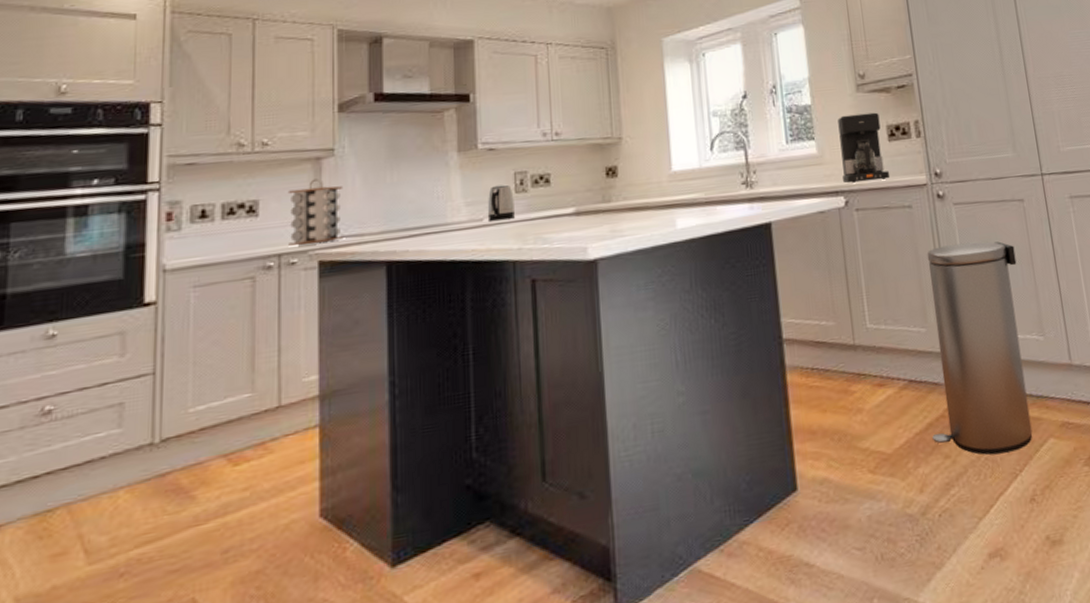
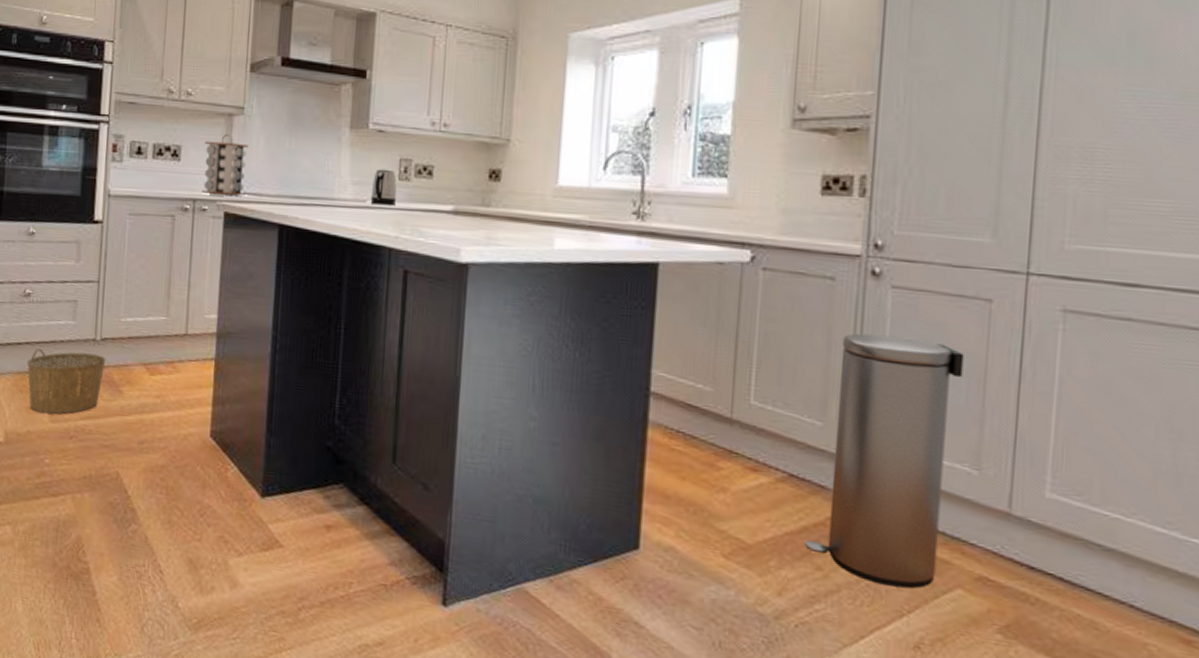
basket: none [48,460,169,559] -> present [26,348,106,414]
coffee maker: present [838,112,891,184] -> none [753,154,815,240]

